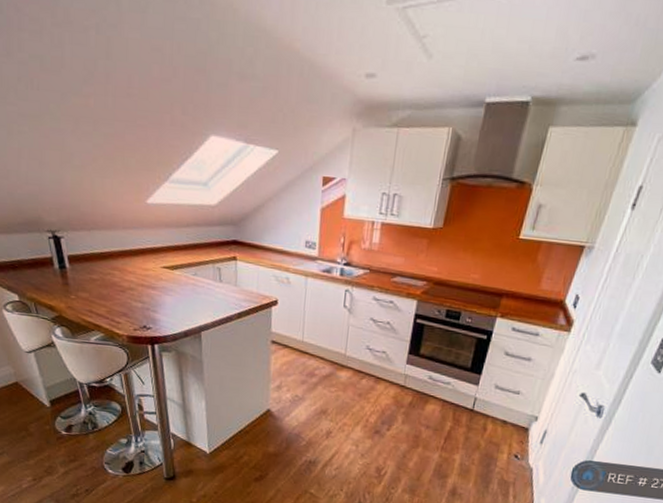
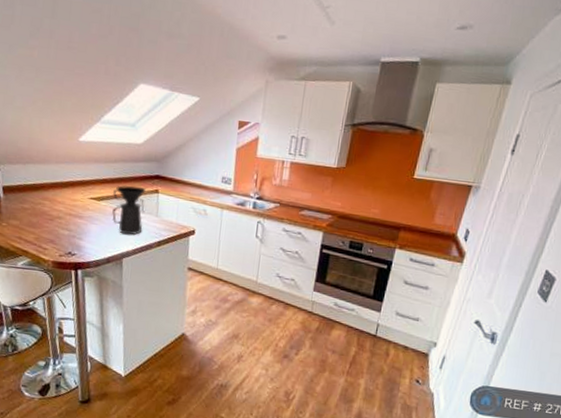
coffee maker: none [186,251,223,307] -> present [112,185,146,236]

